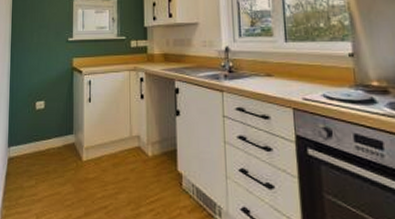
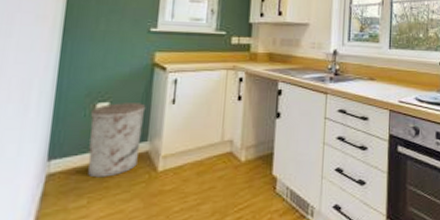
trash can: none [33,101,70,163] -> present [88,103,146,178]

